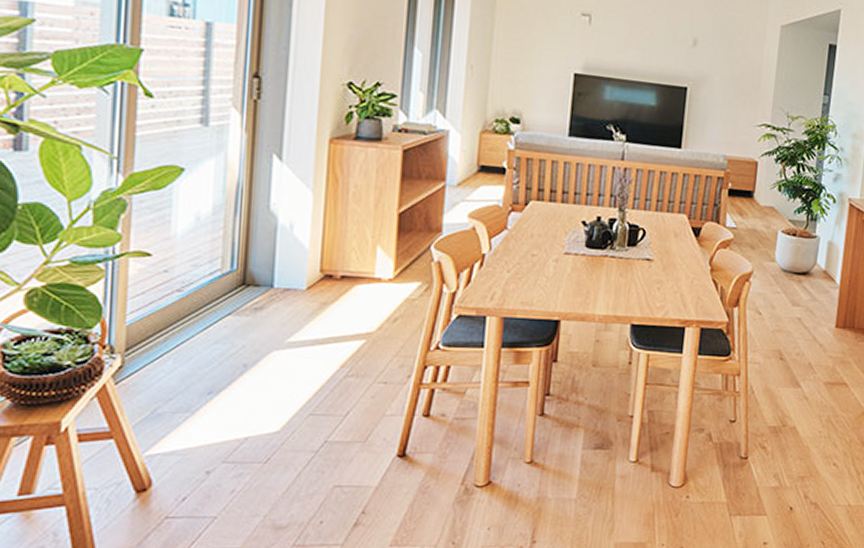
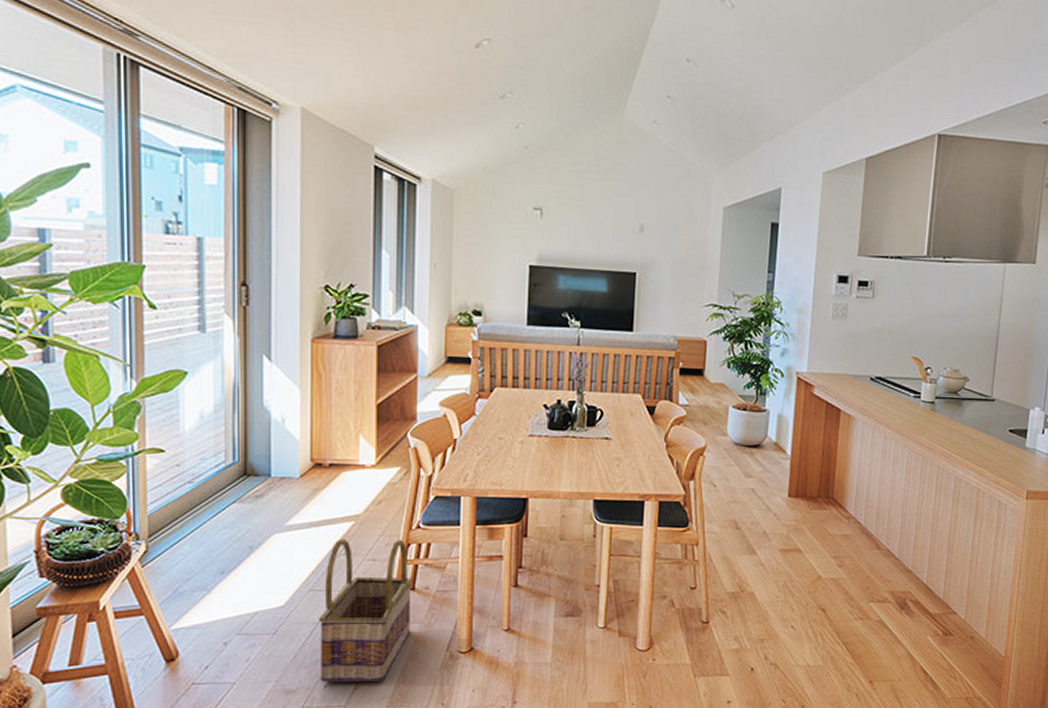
basket: none [316,358,428,517] -> present [318,538,413,682]

